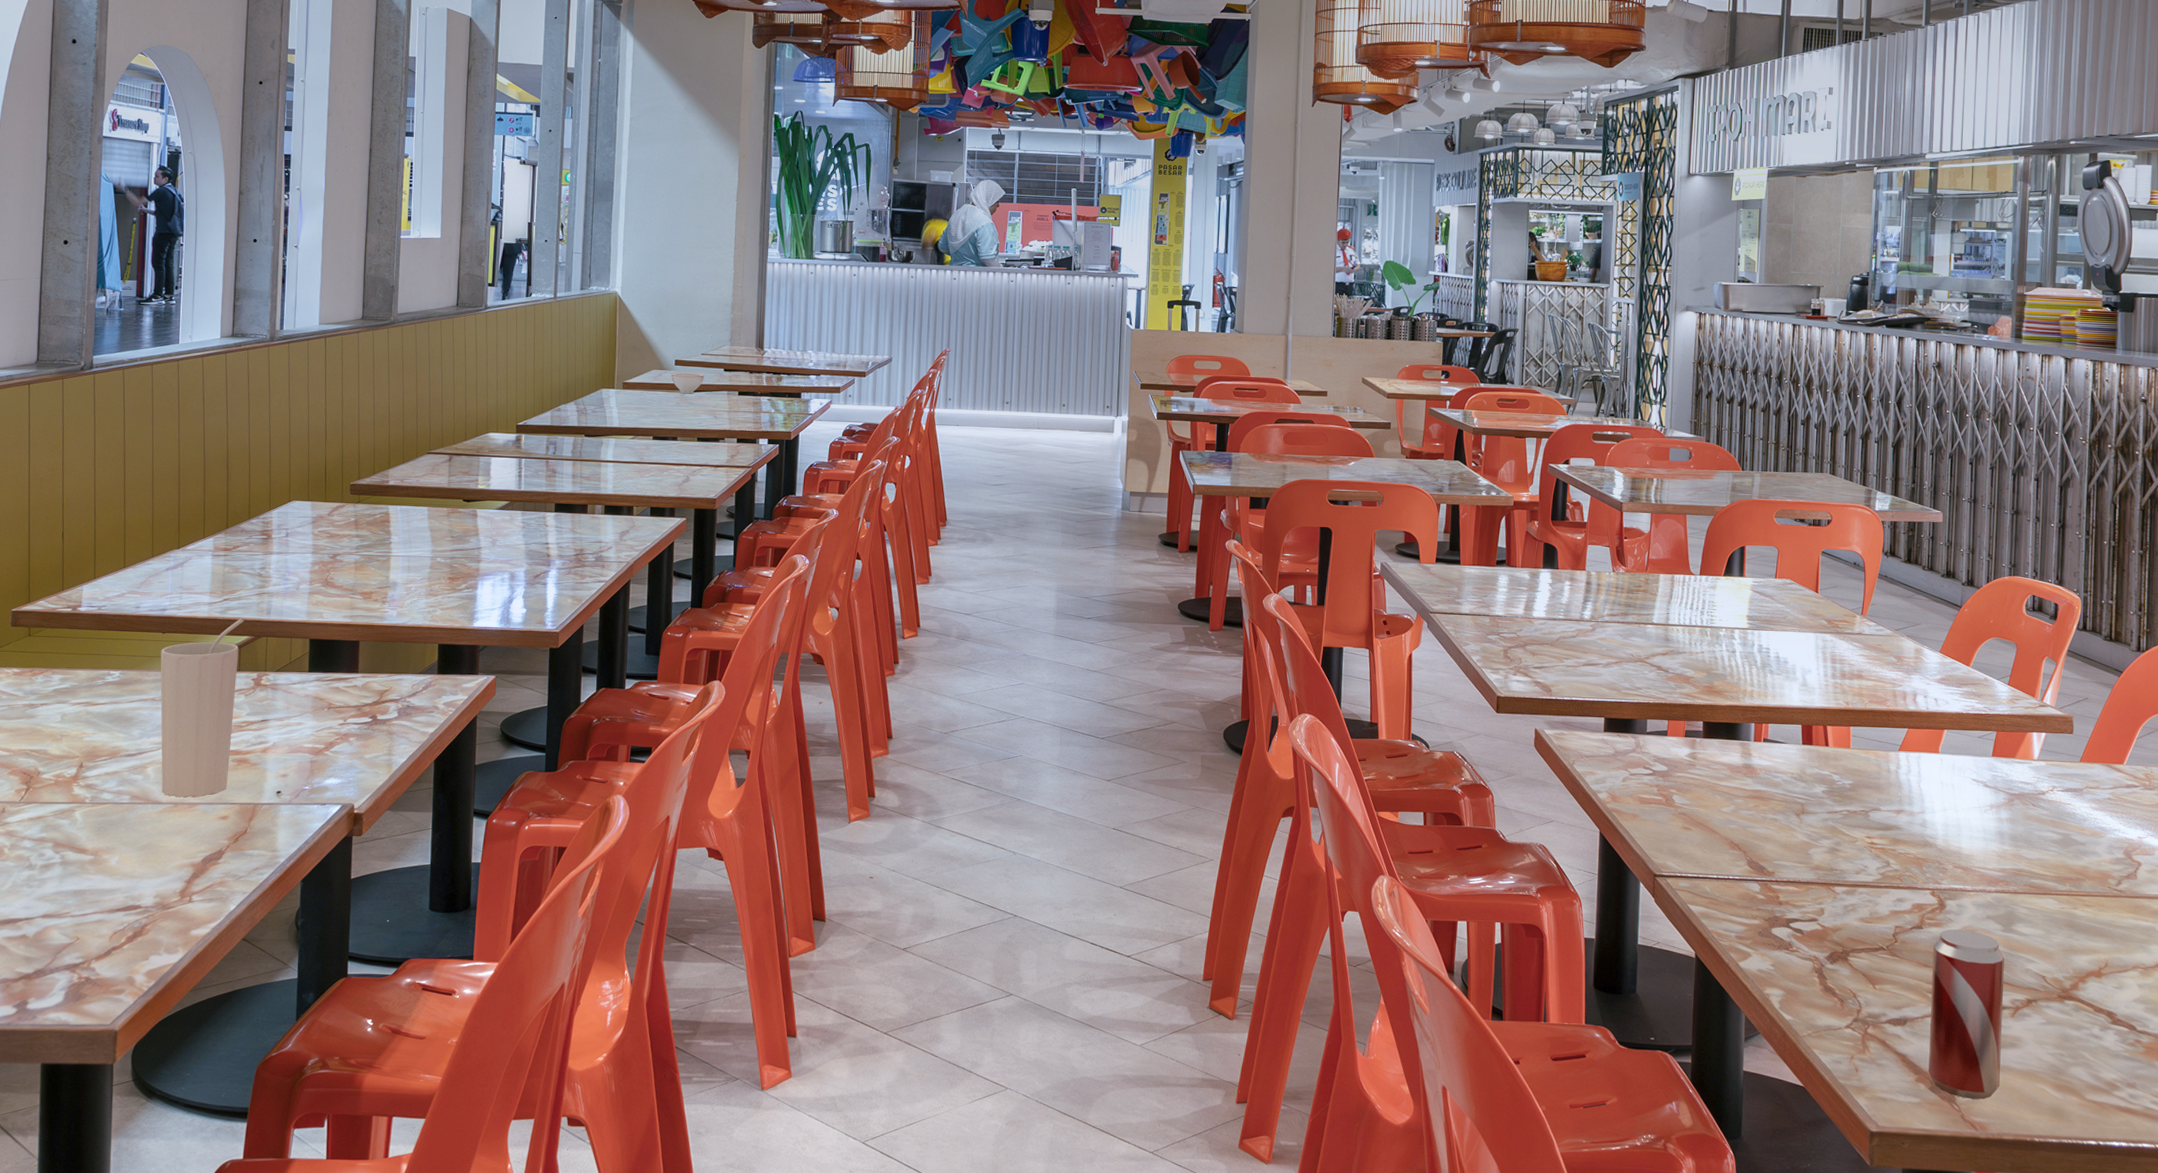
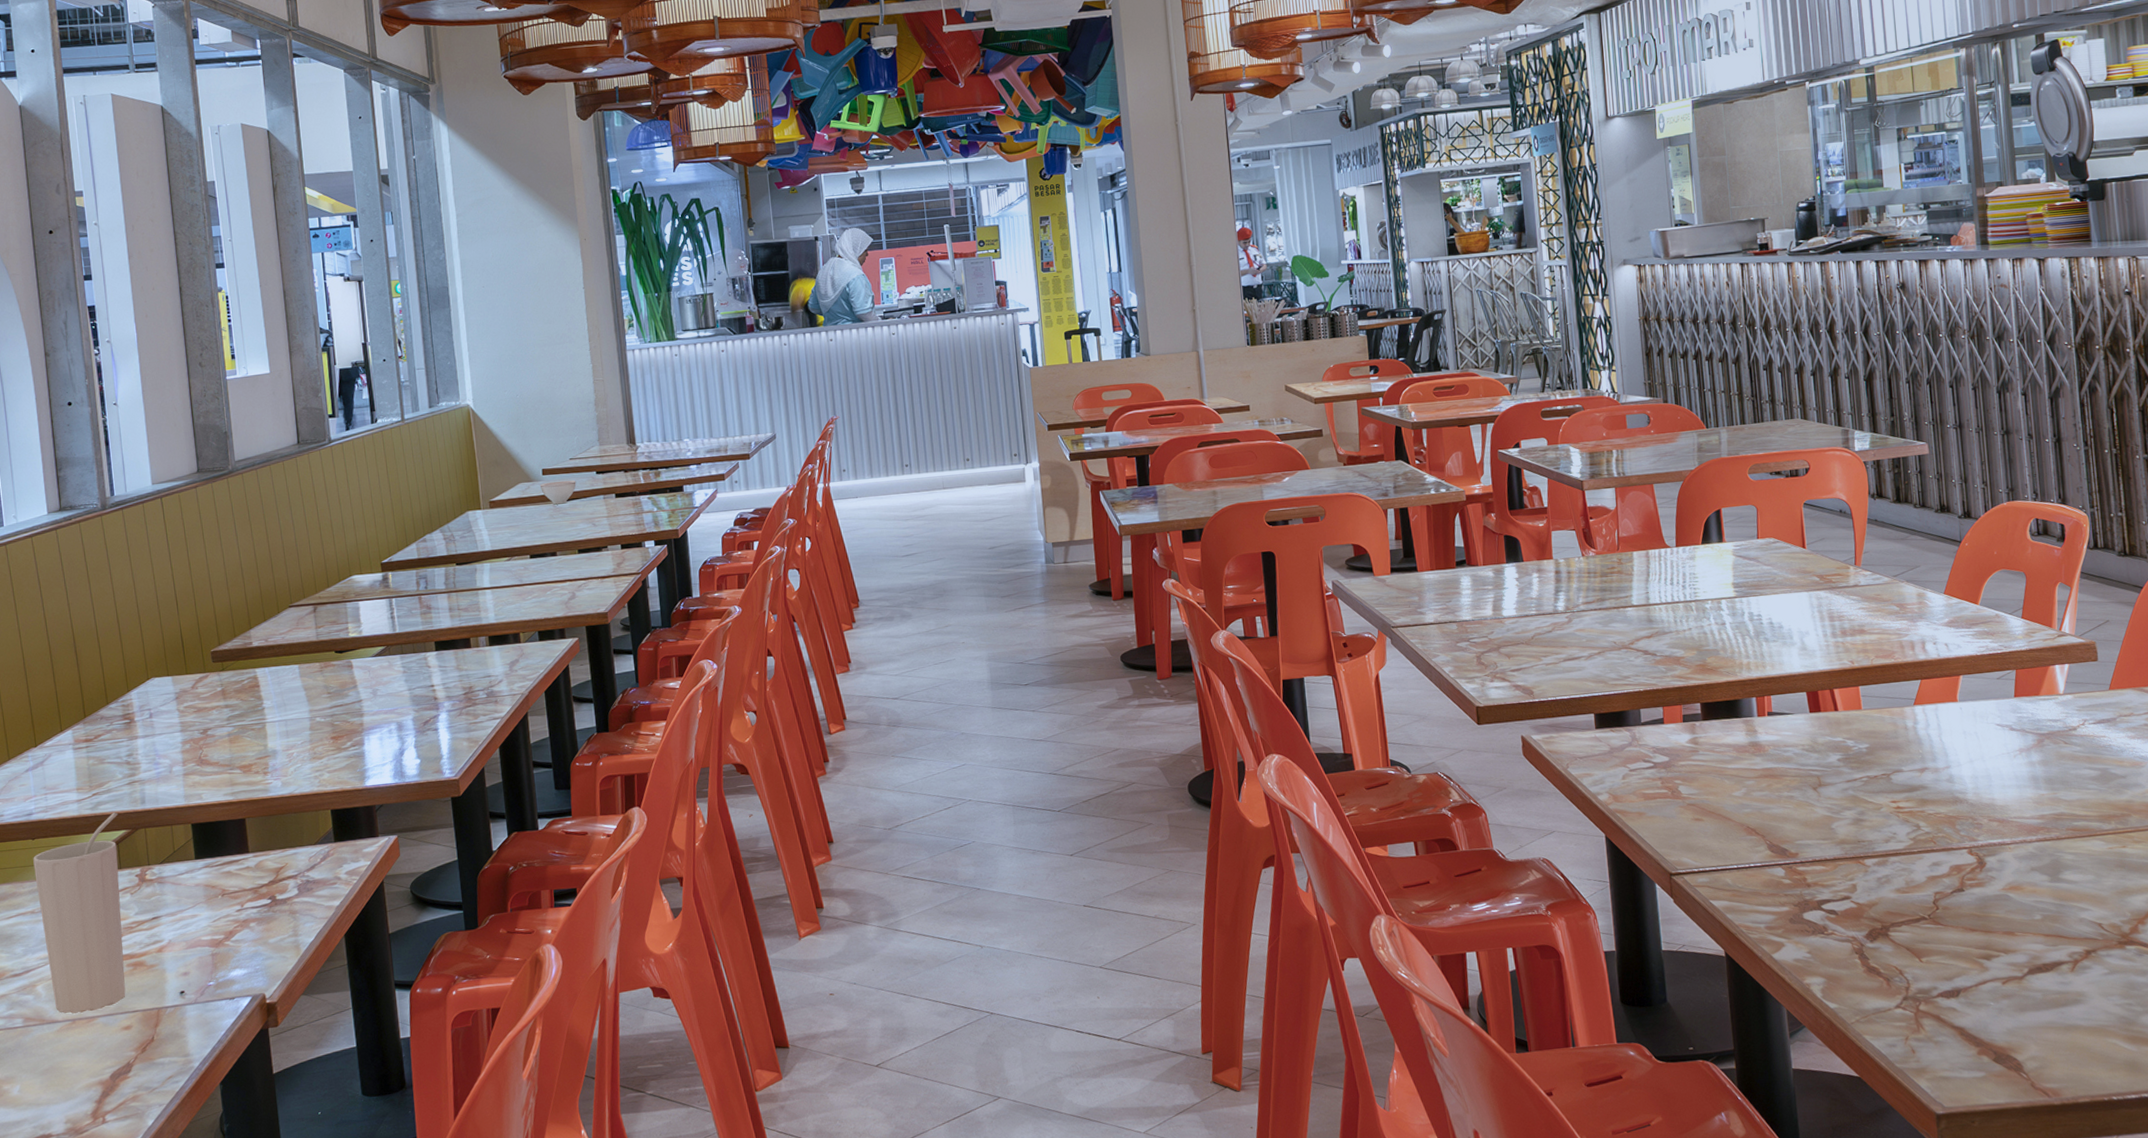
pop: present [1928,929,2005,1099] -> none [1978,886,2068,1065]

